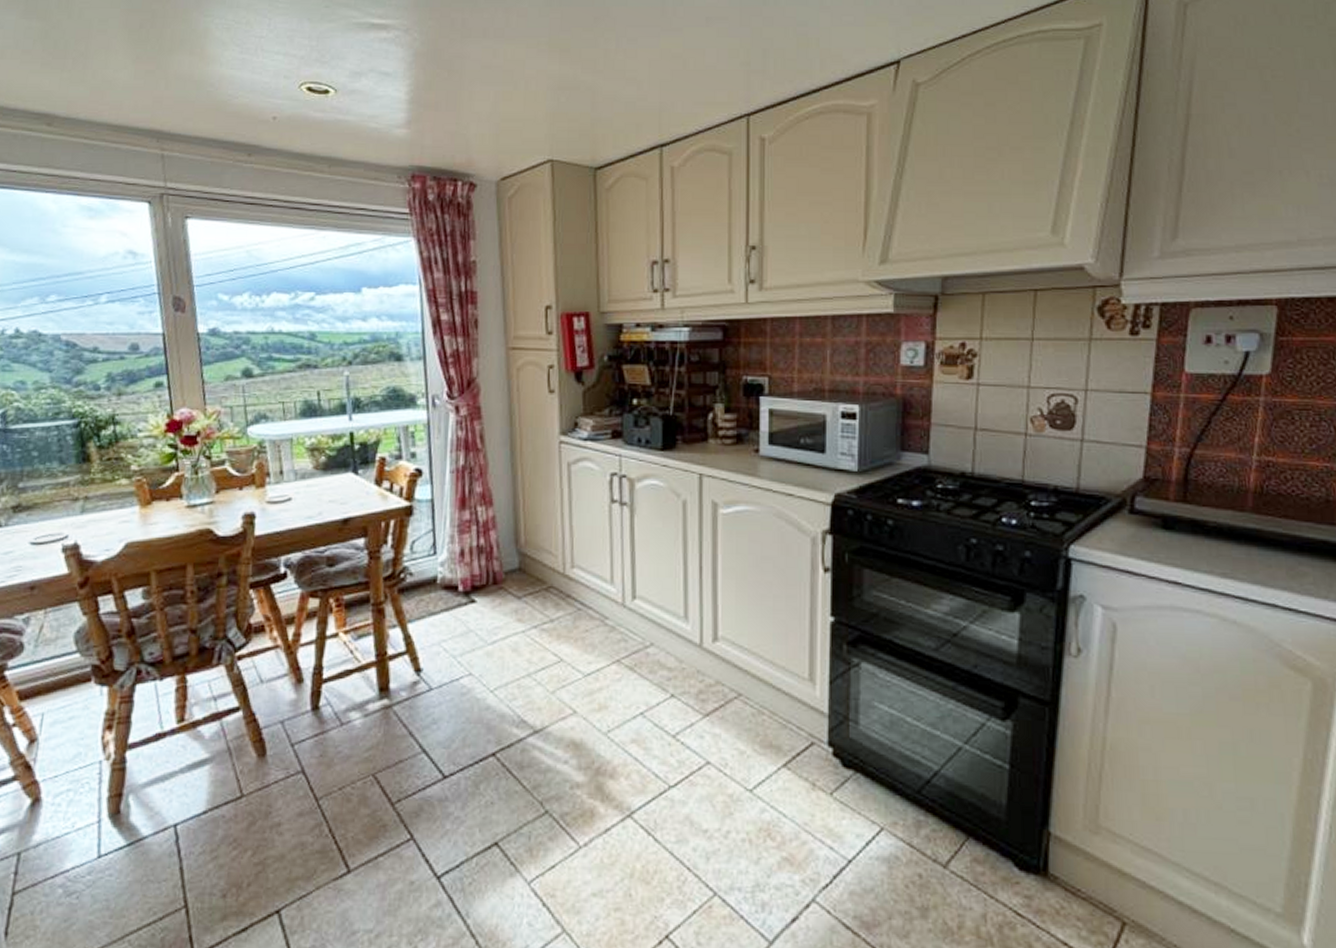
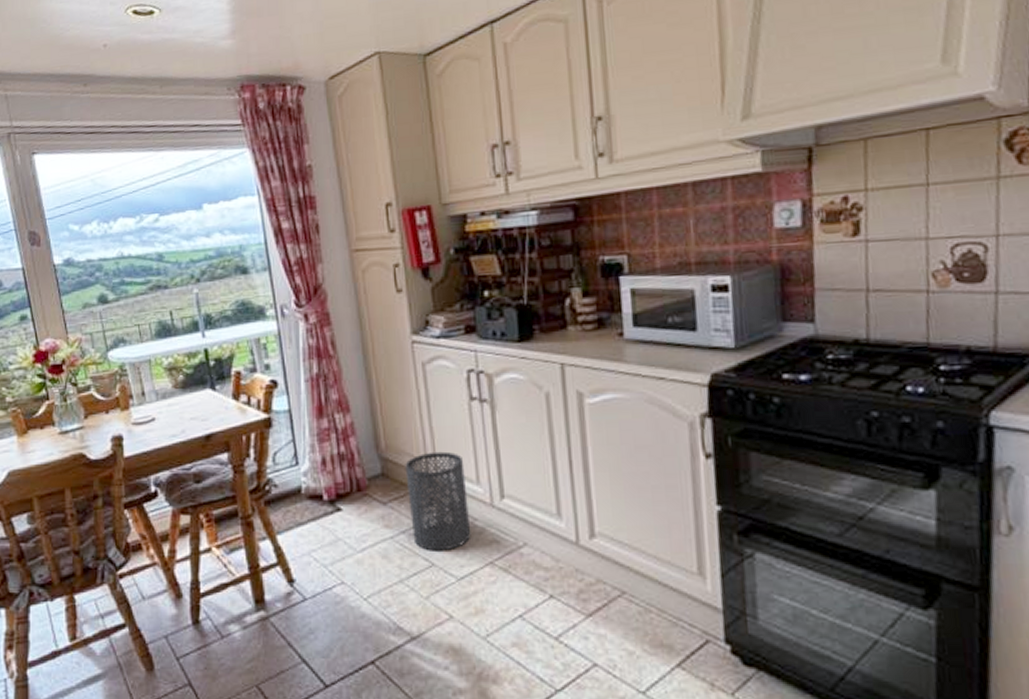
trash can: none [542,550,602,647] -> present [405,451,471,551]

